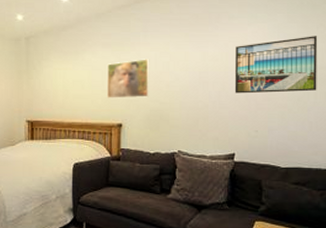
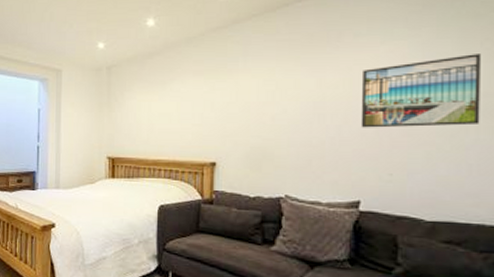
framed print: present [107,59,150,99] -> none [198,87,251,133]

